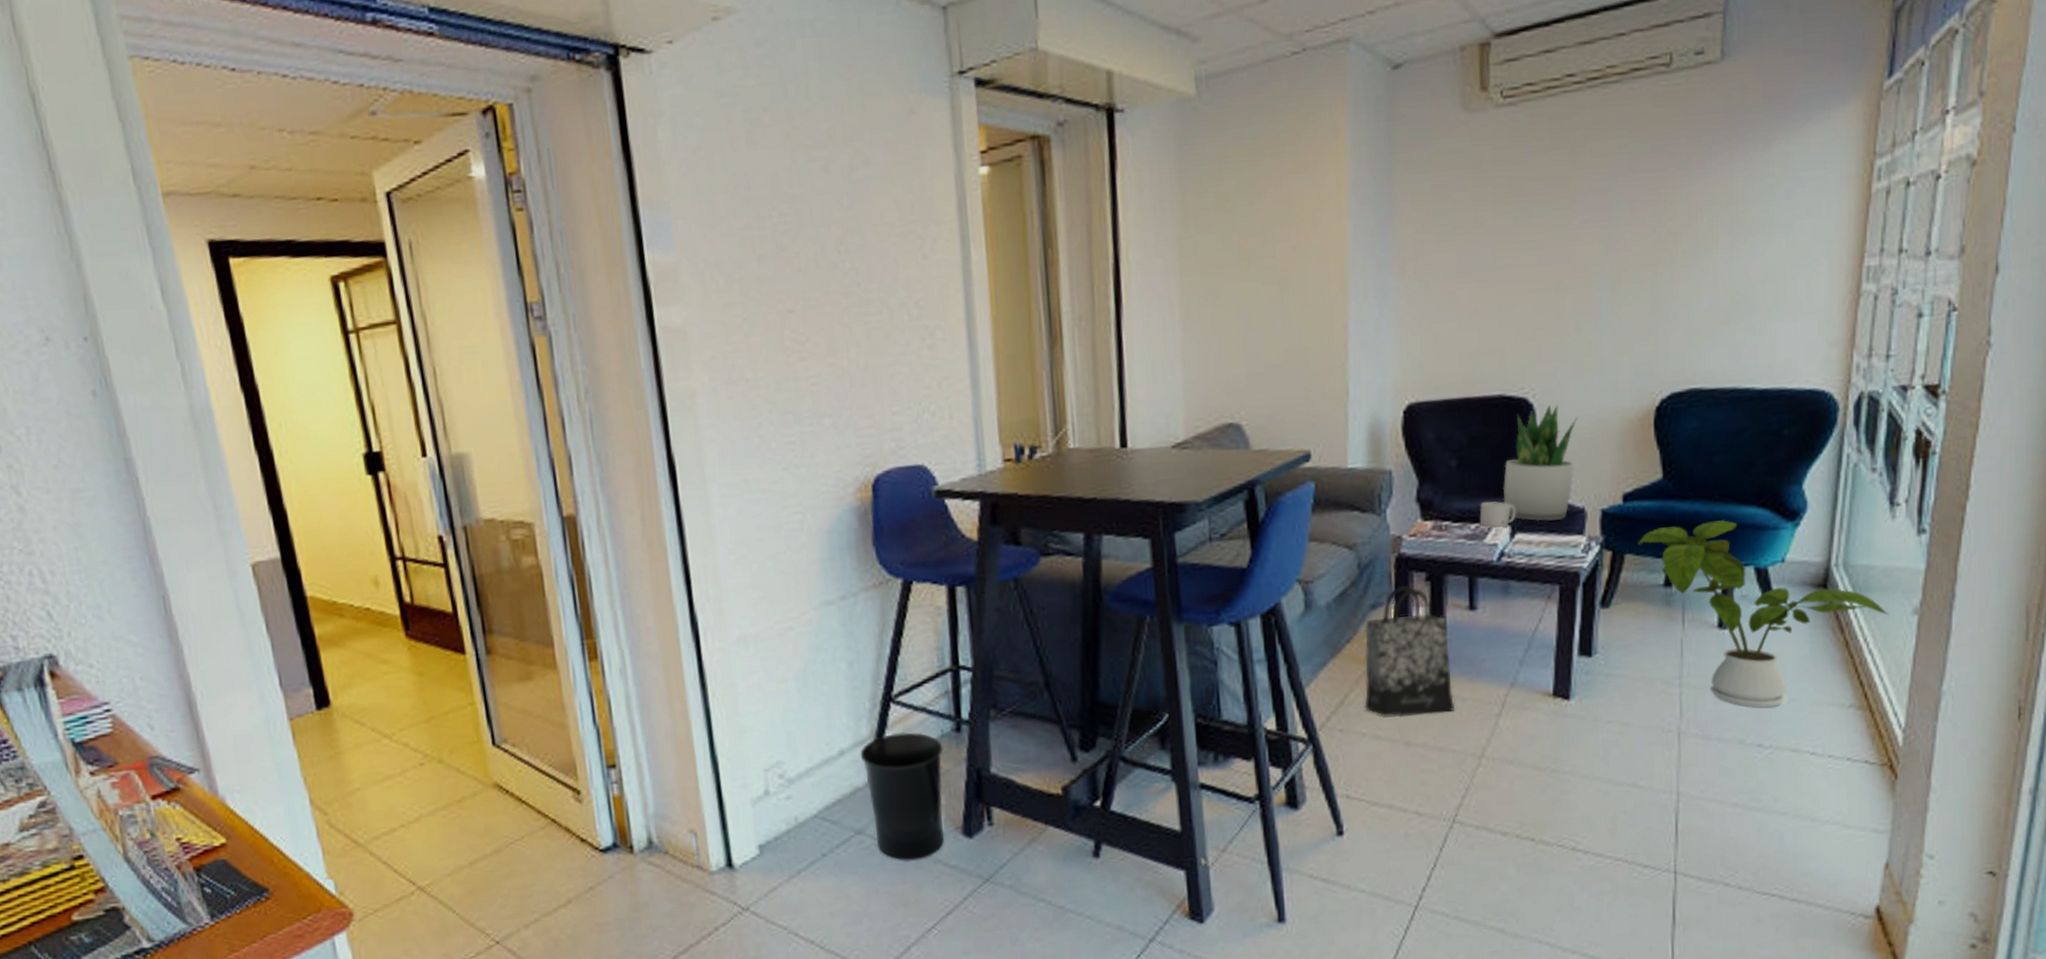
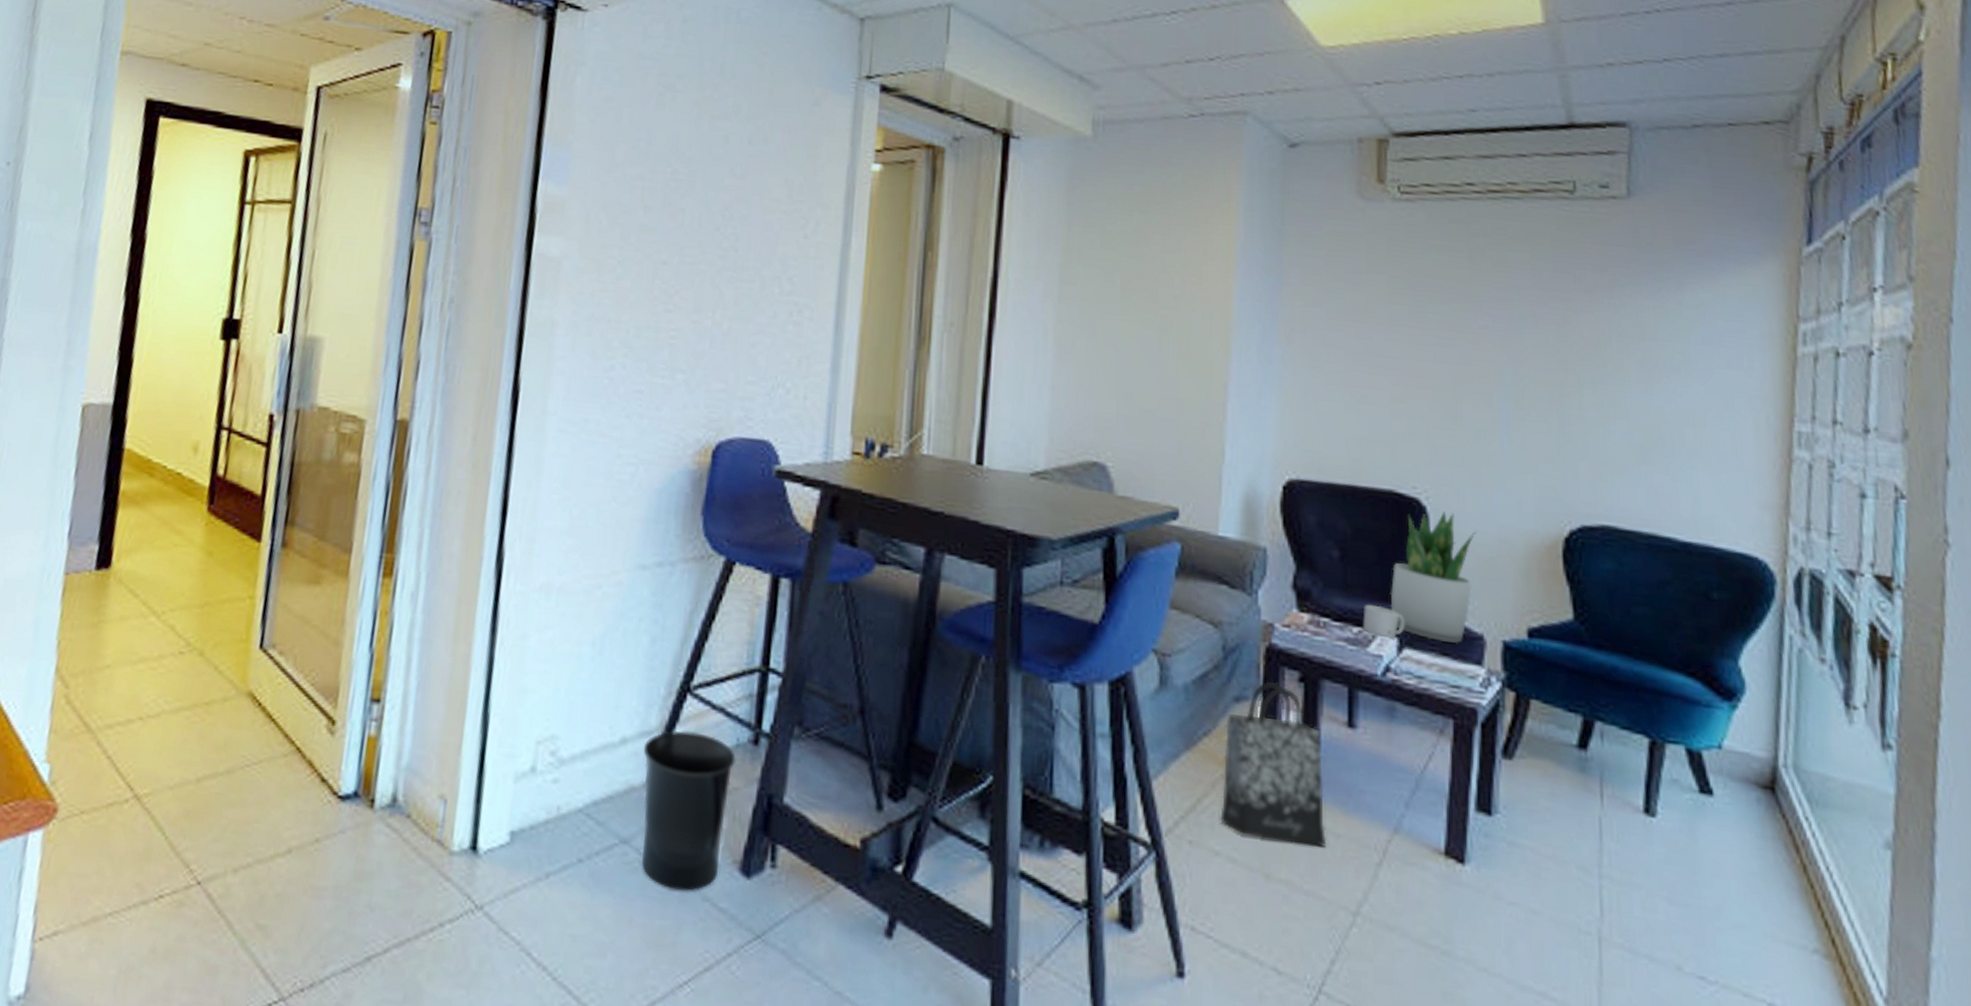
house plant: present [1637,520,1888,708] -> none [1545,676,1854,931]

